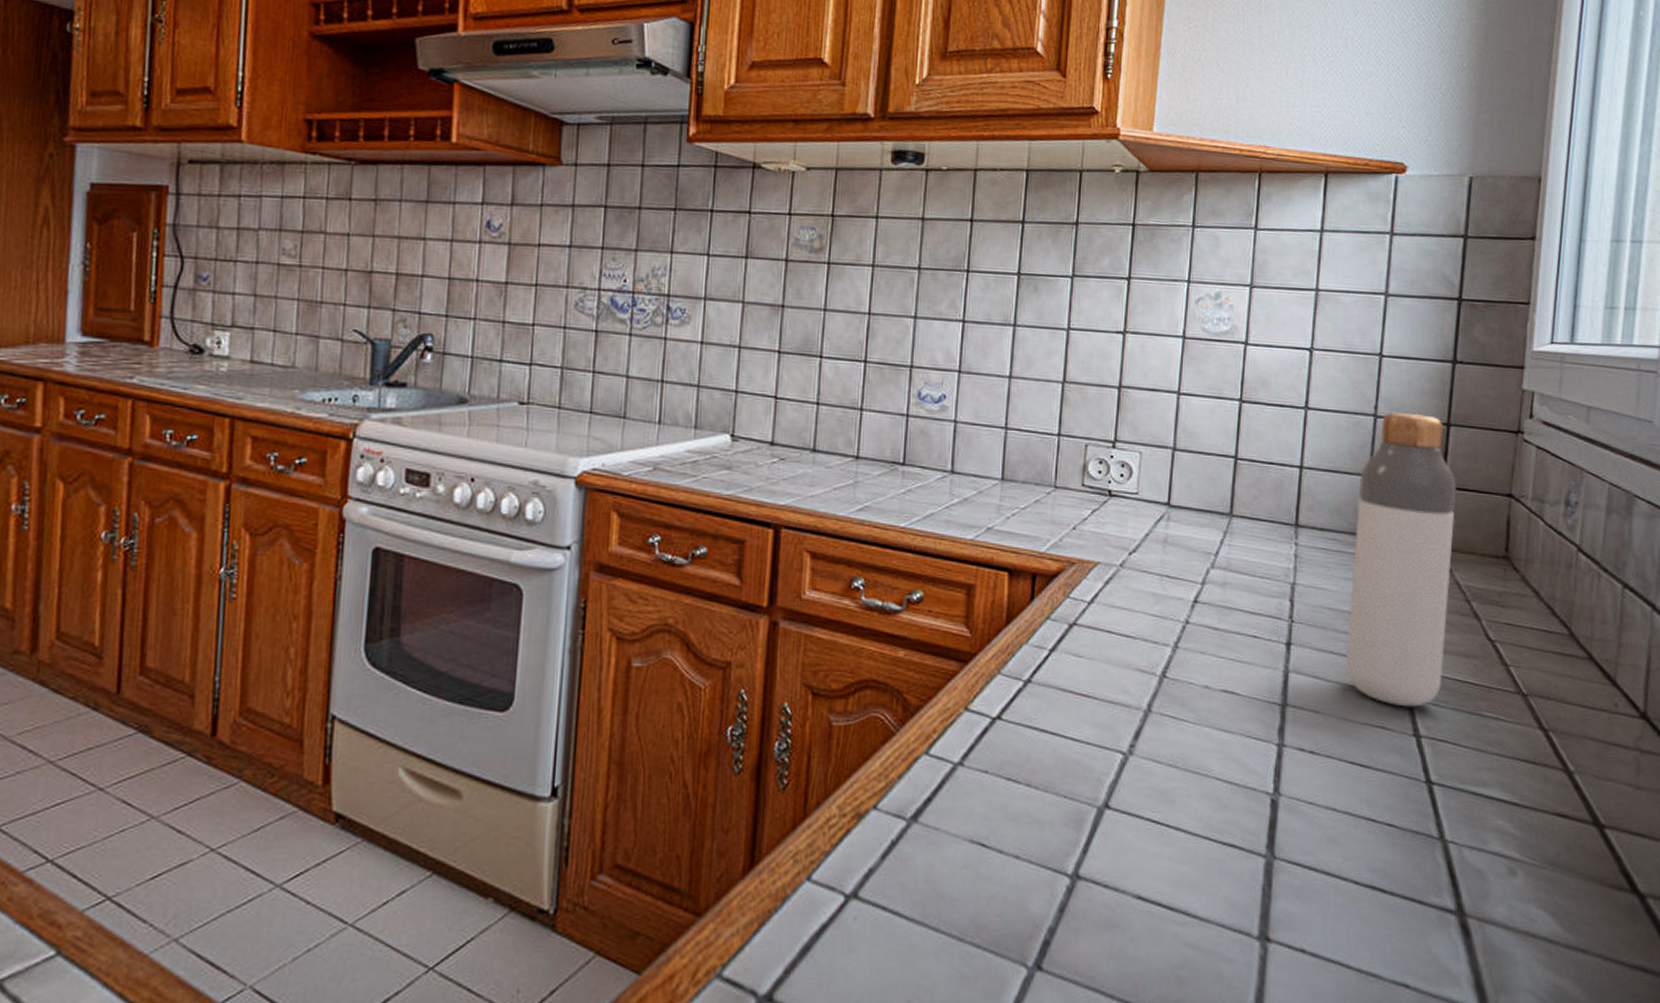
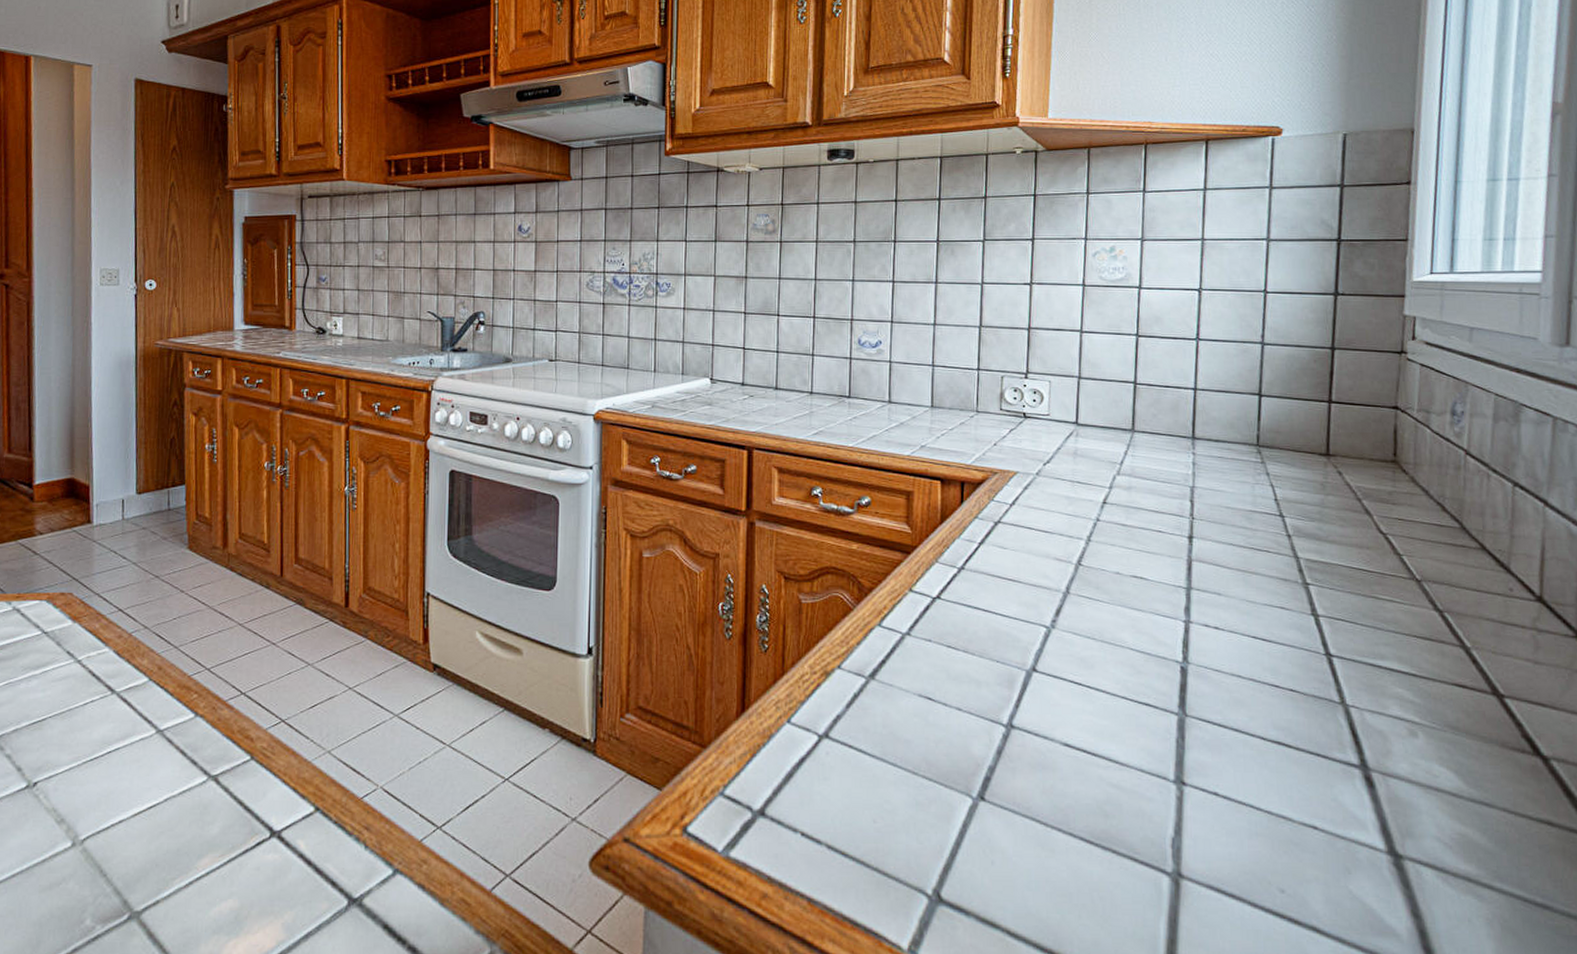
bottle: present [1346,411,1457,707] -> none [1244,339,1344,591]

